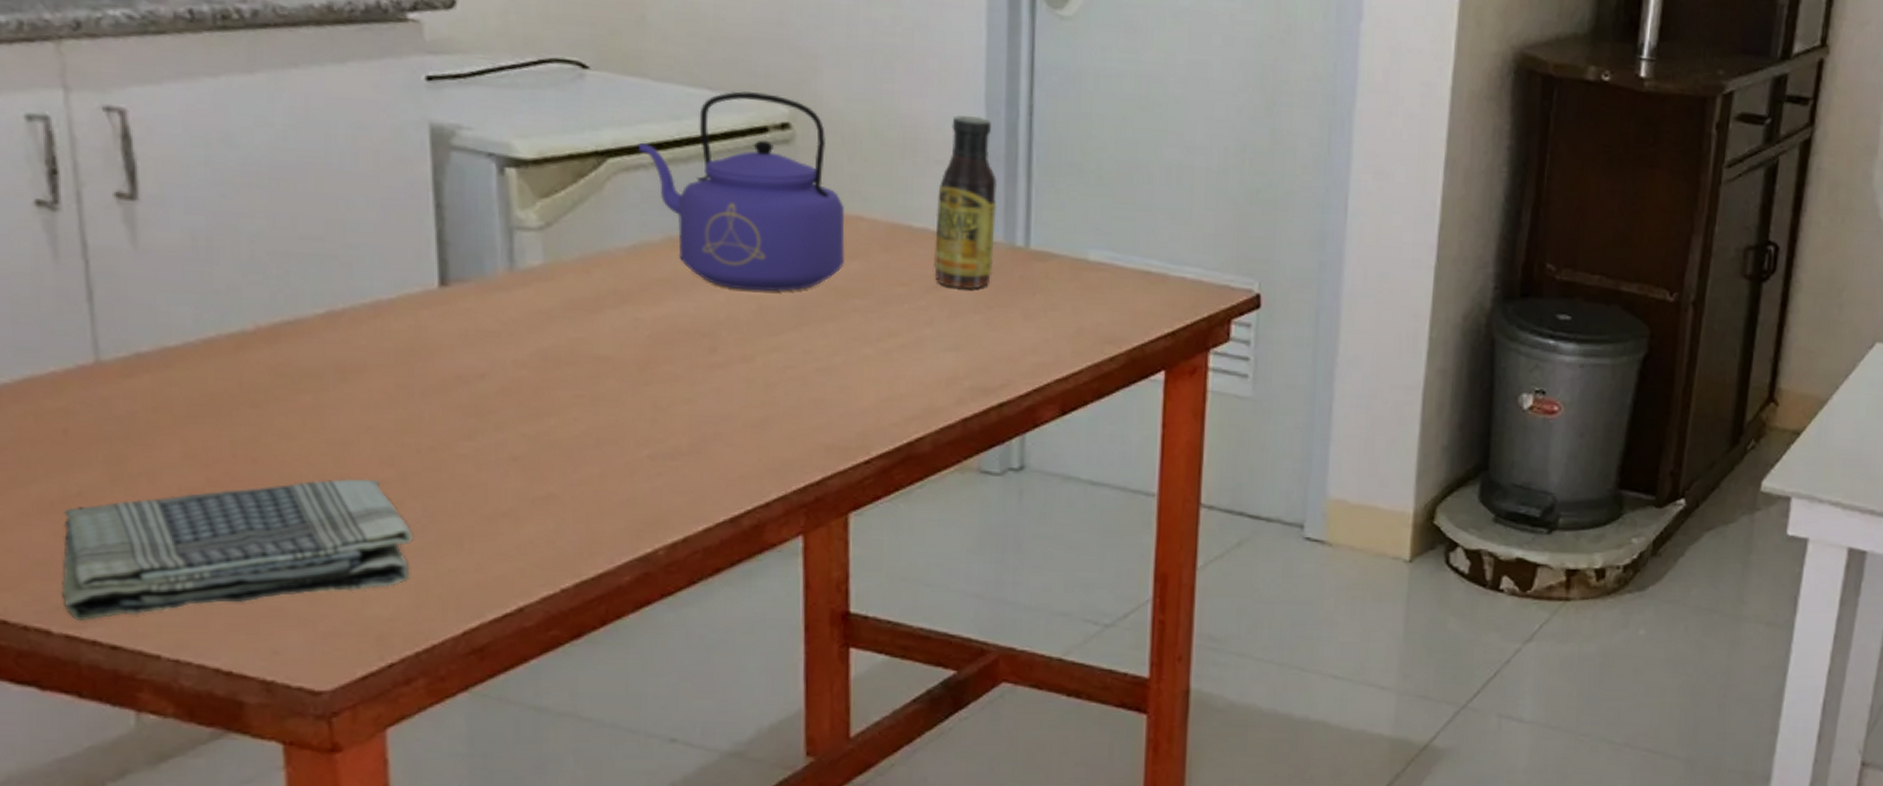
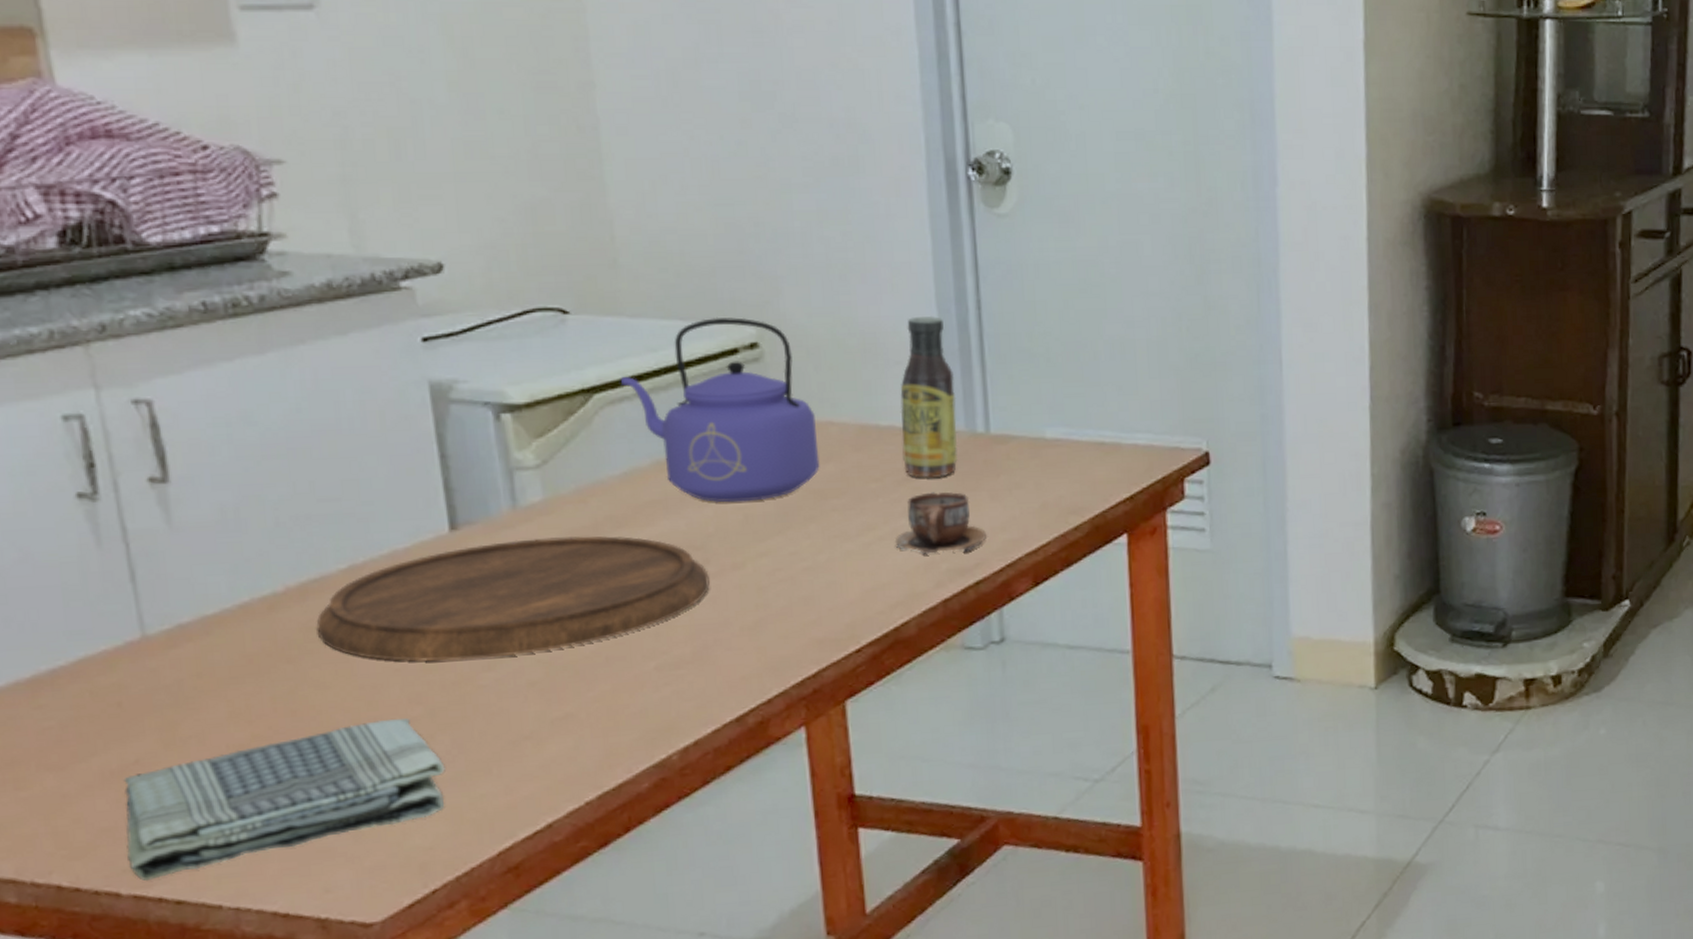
cutting board: none [286,304,715,427] -> present [316,536,710,662]
cup: none [917,303,1016,371] -> present [895,492,987,556]

